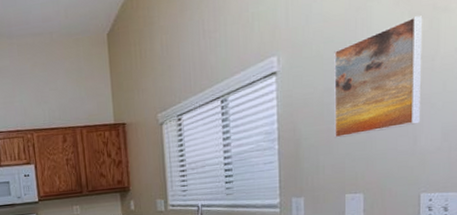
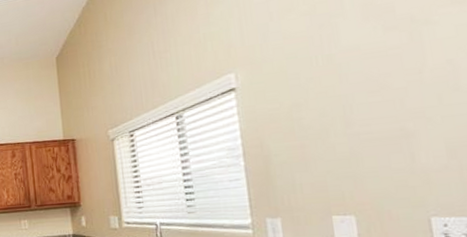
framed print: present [334,16,423,138] -> none [299,29,415,155]

